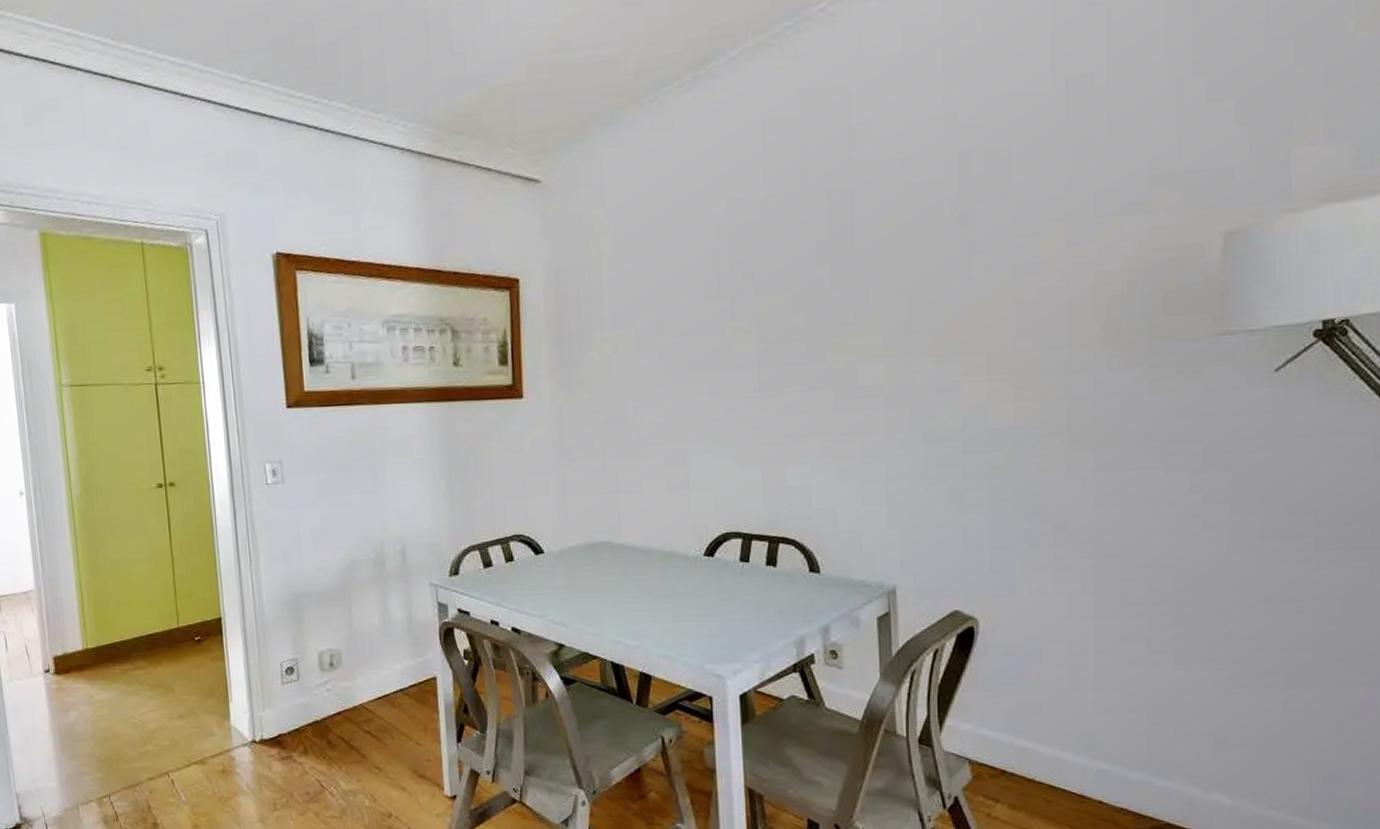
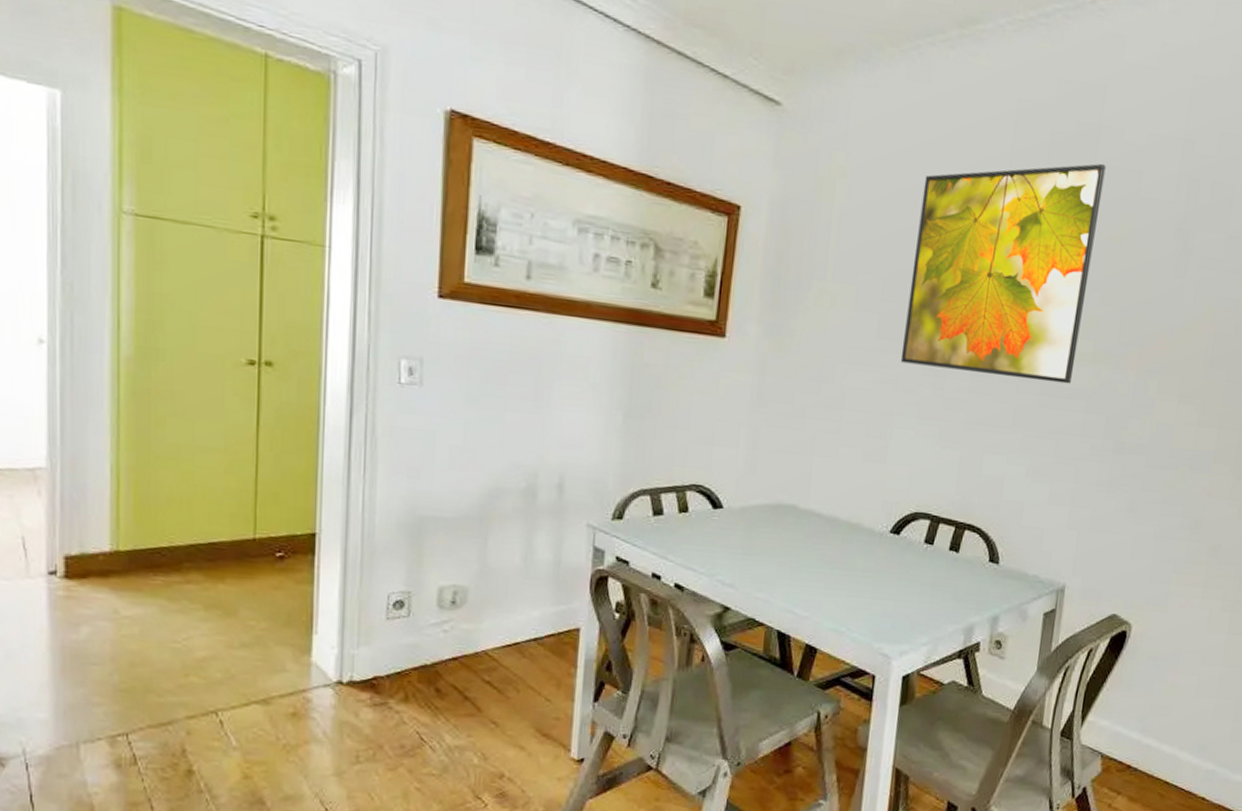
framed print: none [682,160,866,392] -> present [900,163,1106,384]

